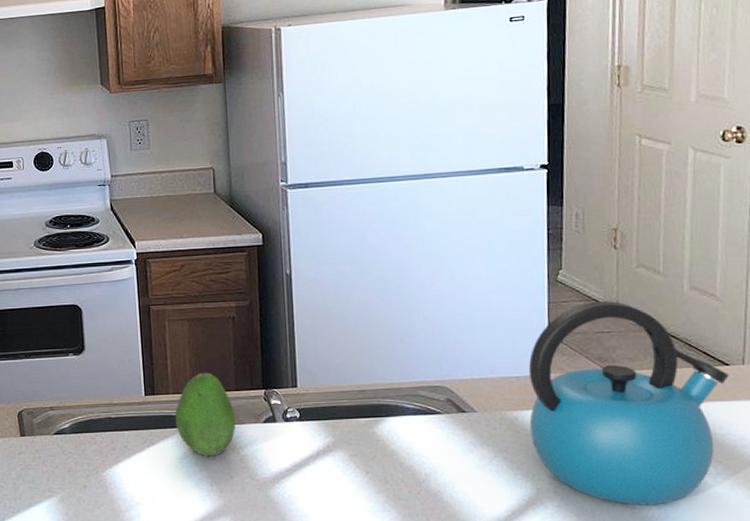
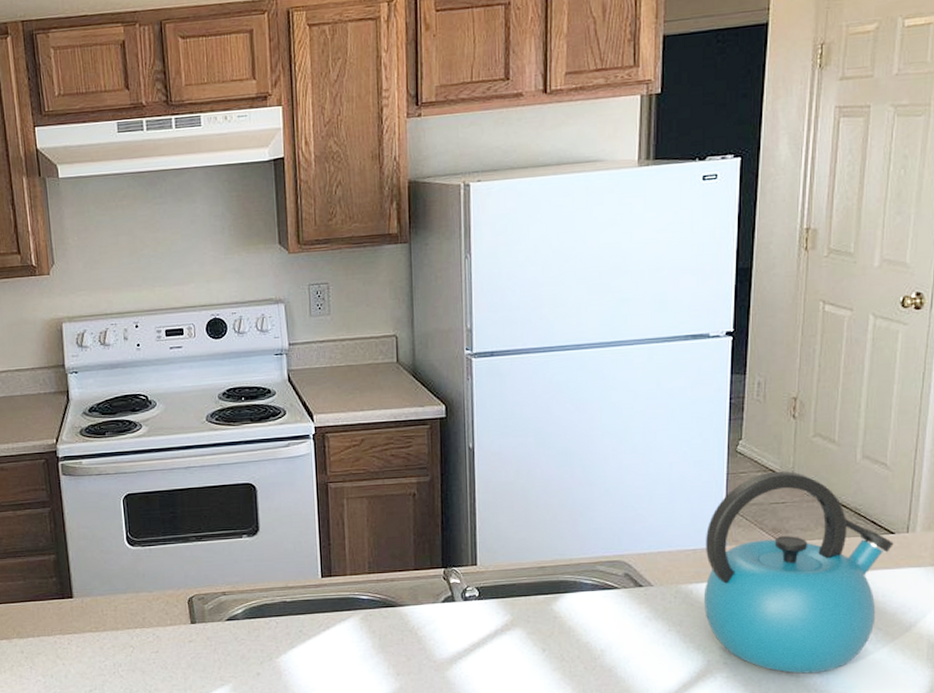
fruit: present [175,372,236,456] -> none [352,552,414,638]

